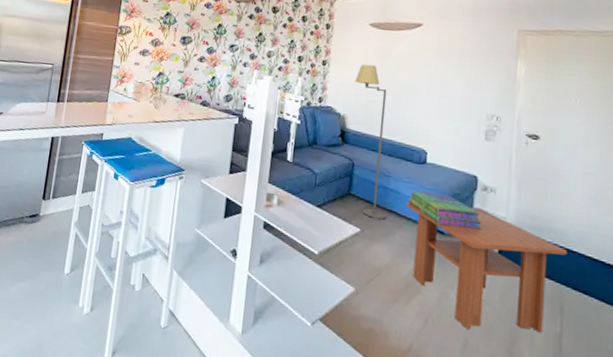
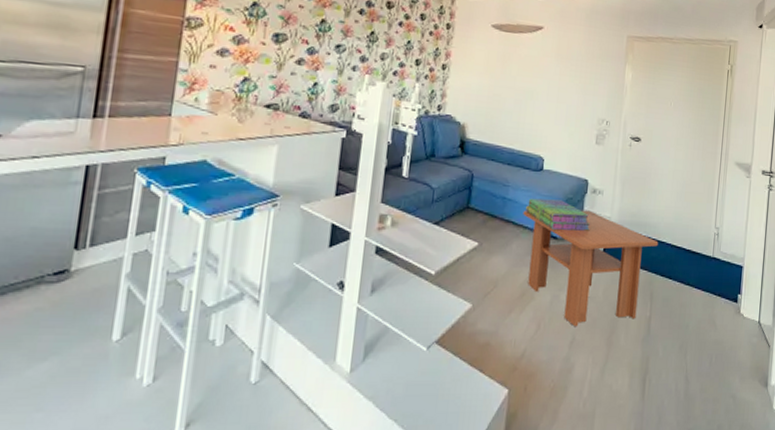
floor lamp: present [355,64,387,220] -> none [475,68,508,231]

